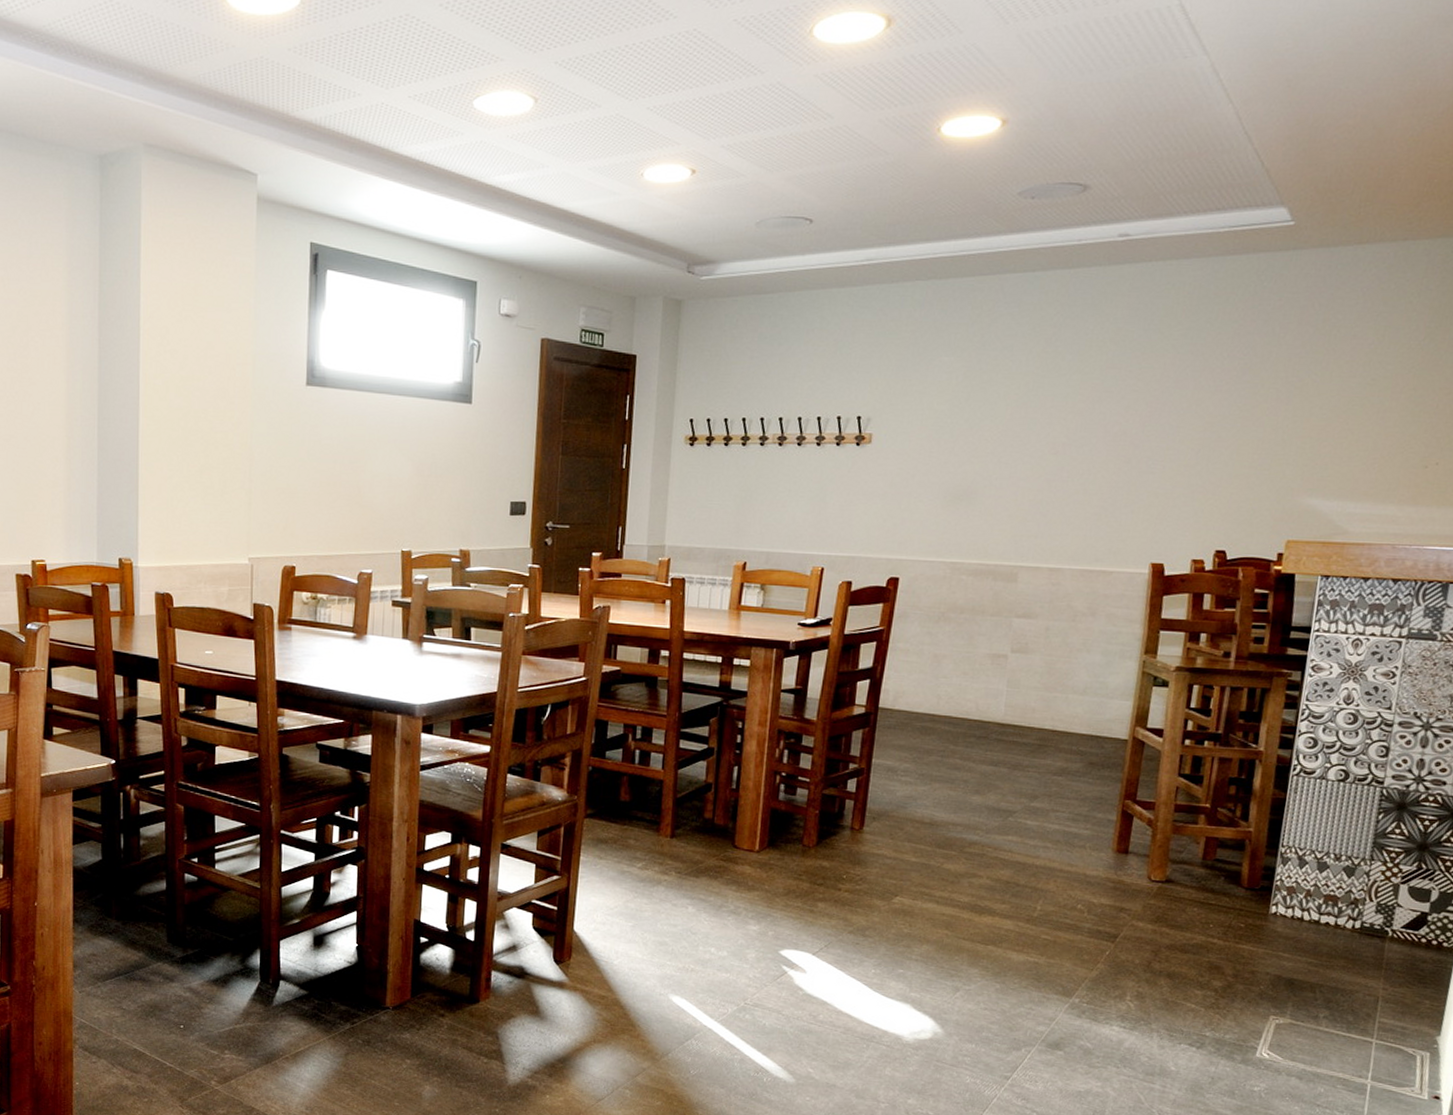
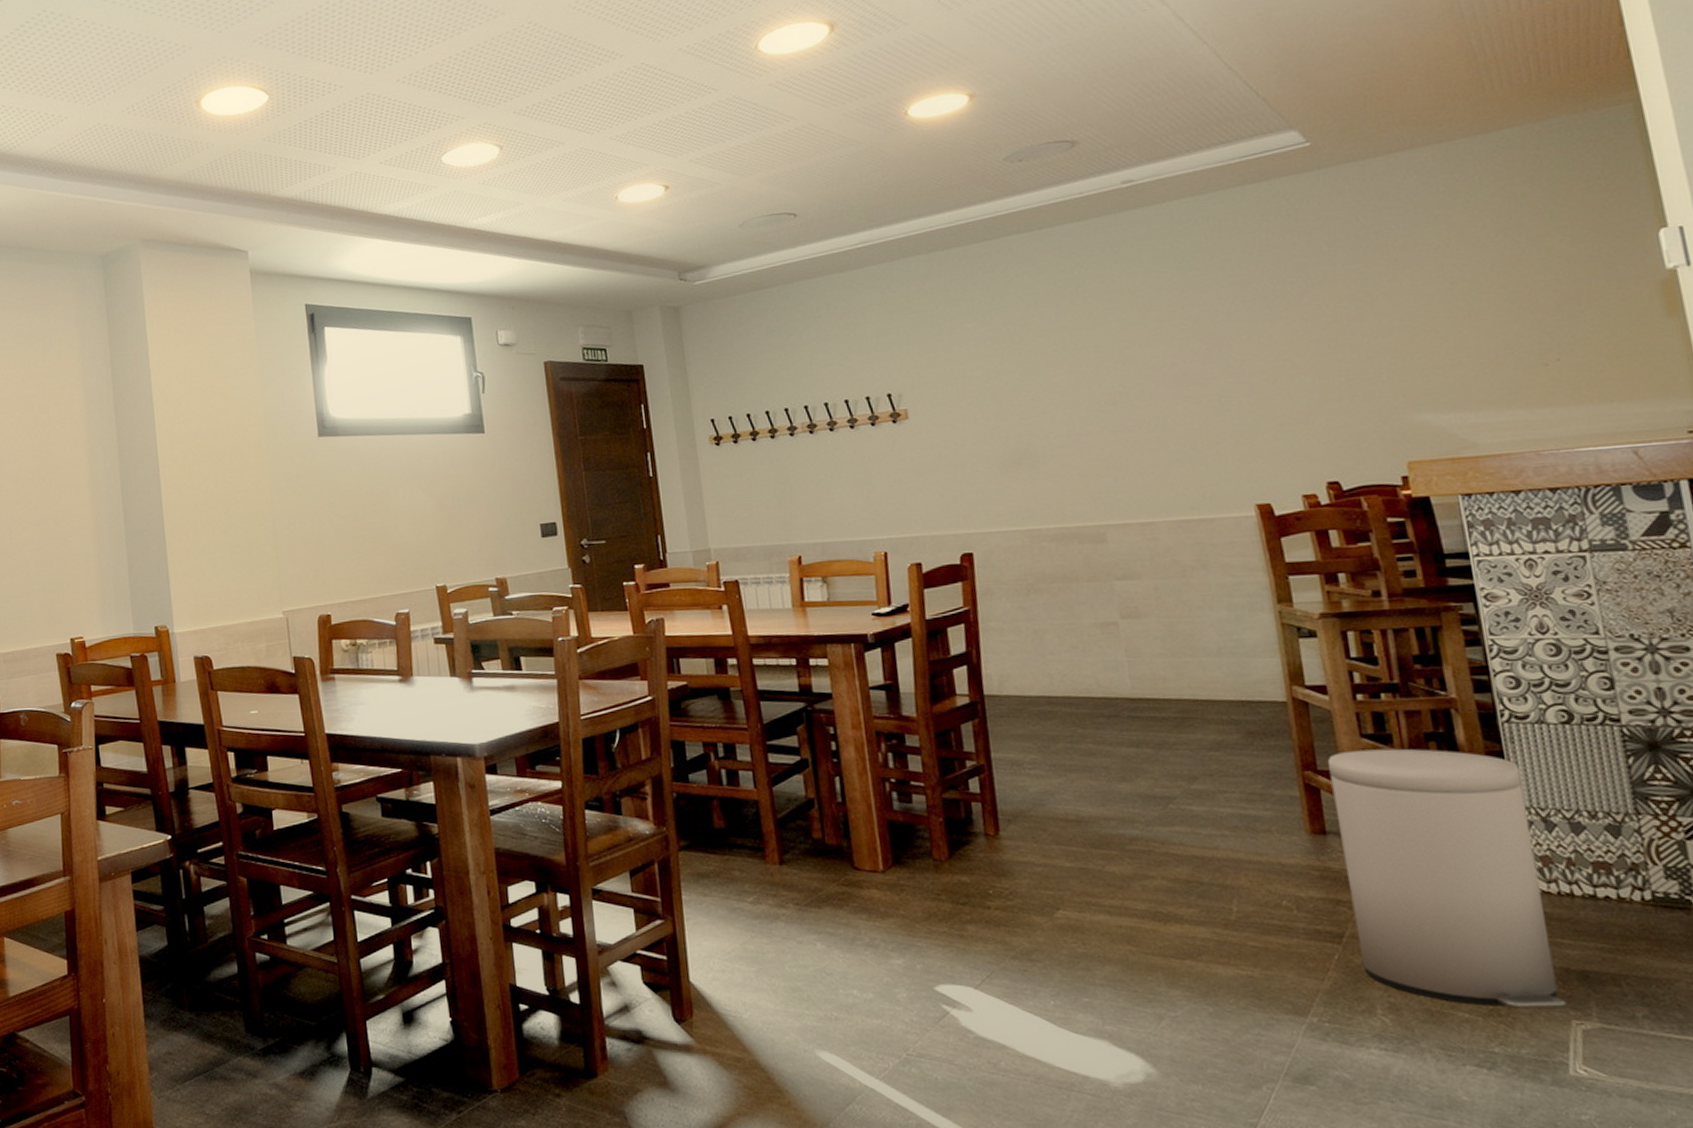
pedal bin: none [1125,786,1294,1006] -> present [1327,748,1567,1009]

